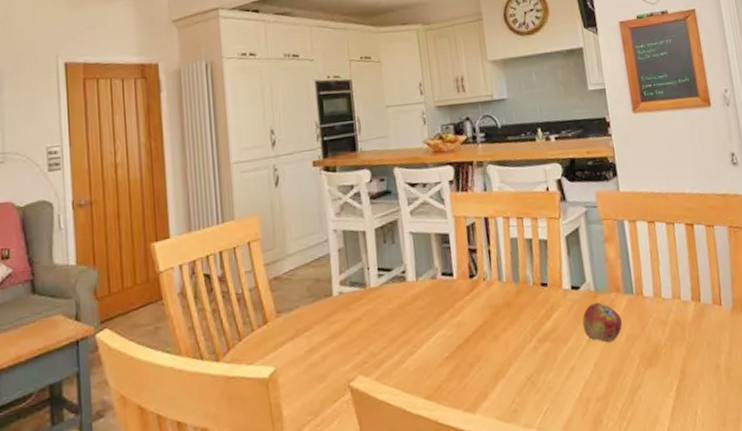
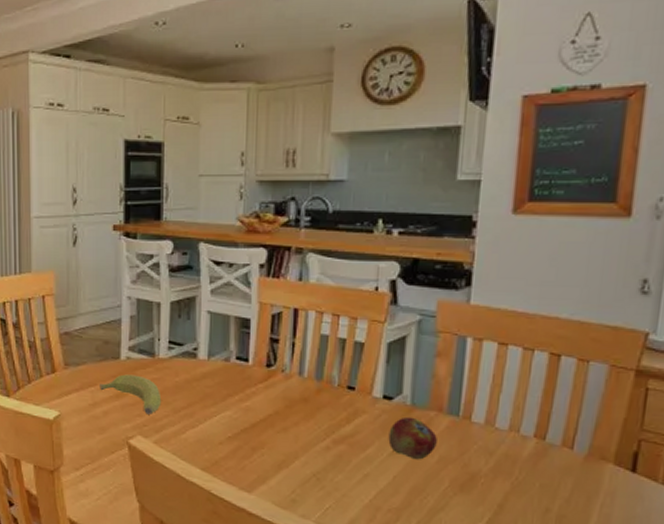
banana: none [315,309,379,350] -> present [100,374,162,414]

